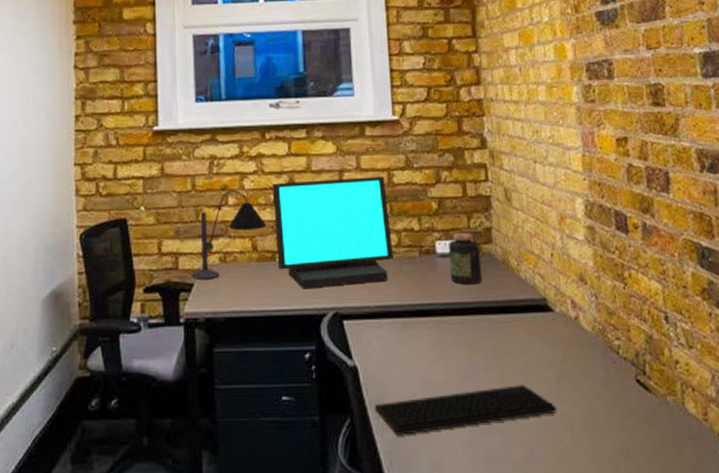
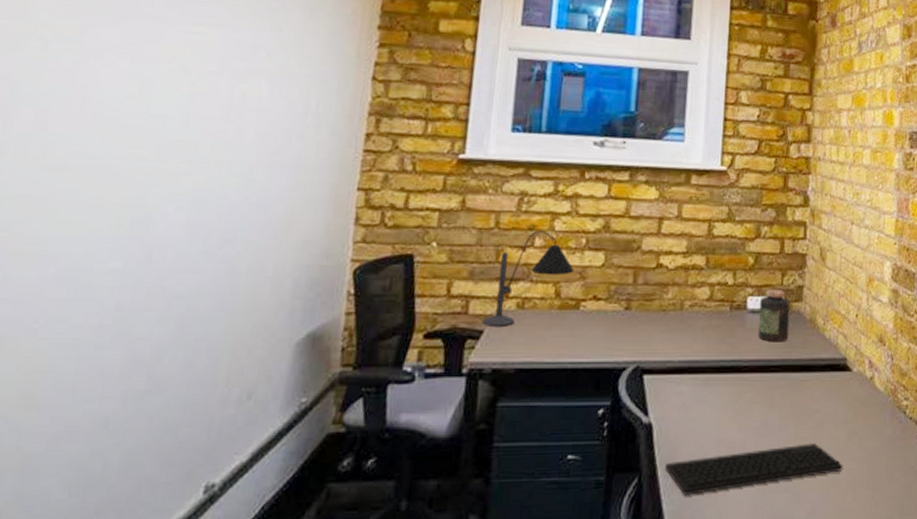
monitor: present [272,176,394,289] -> none [580,226,705,341]

